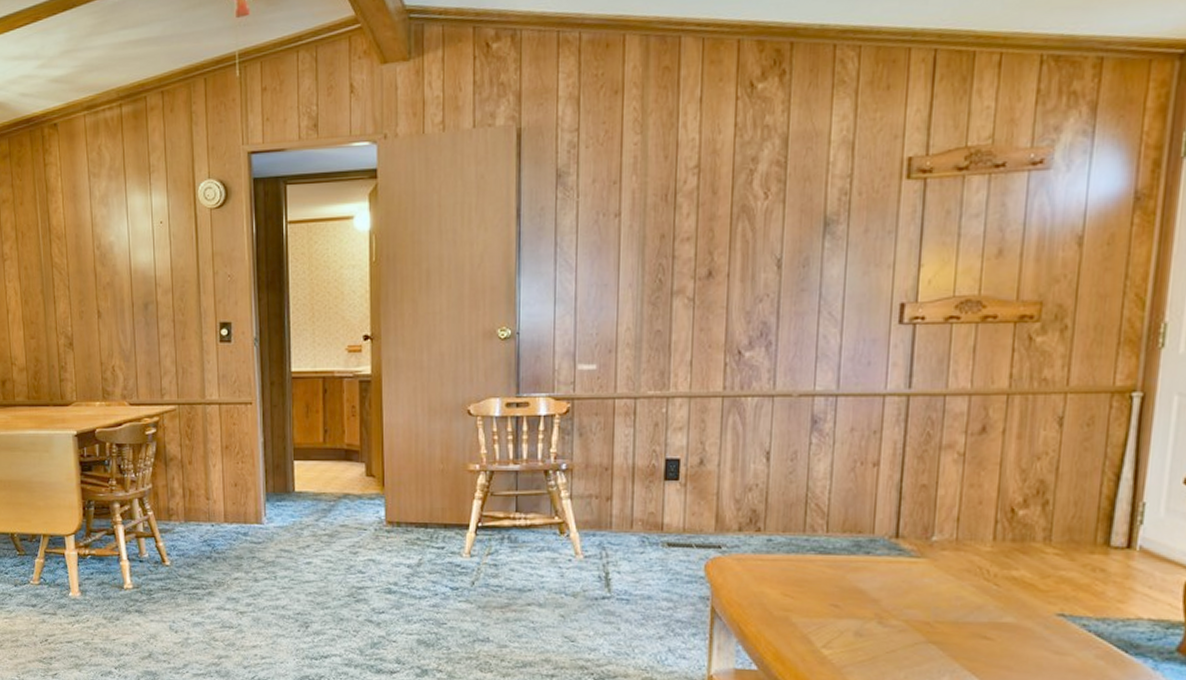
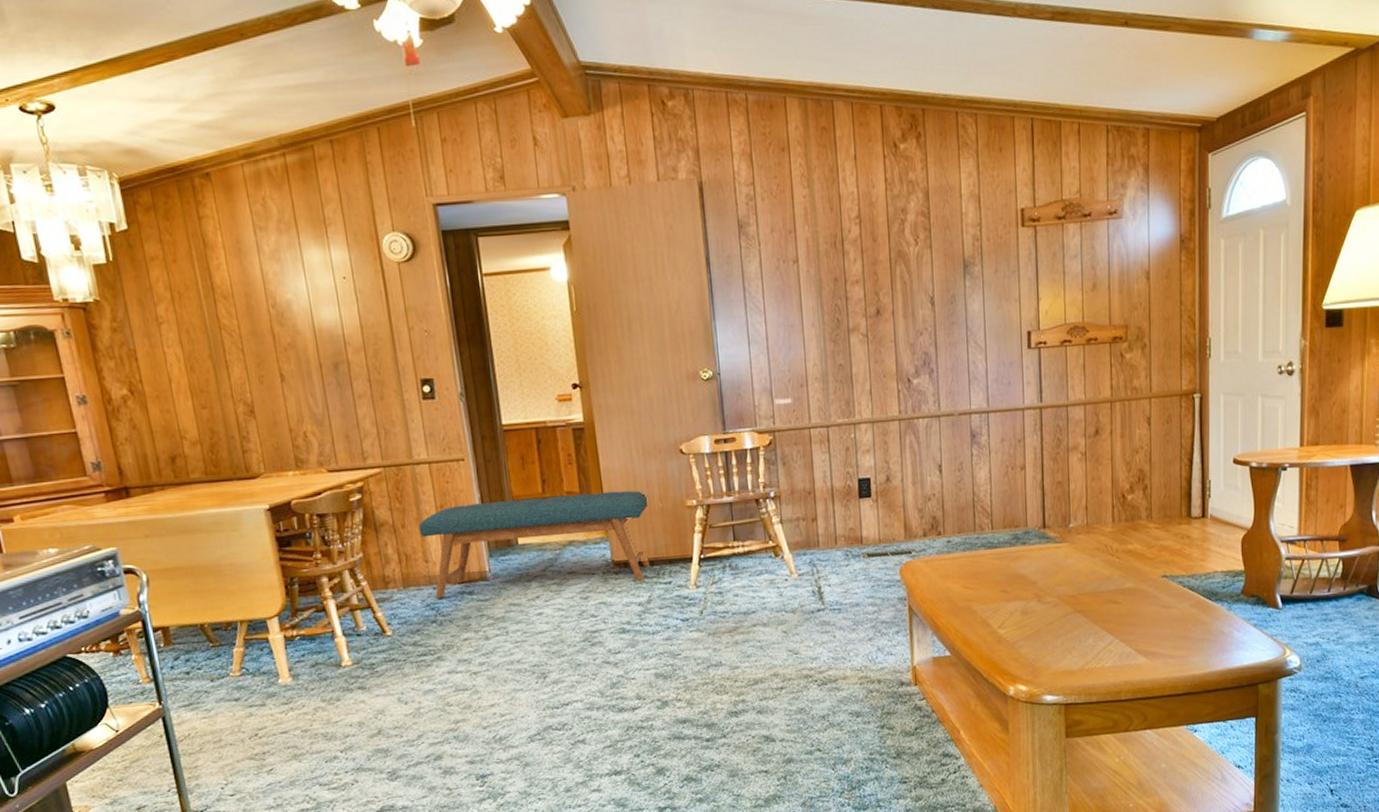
bench: none [204,447,429,542] -> present [418,490,650,598]

